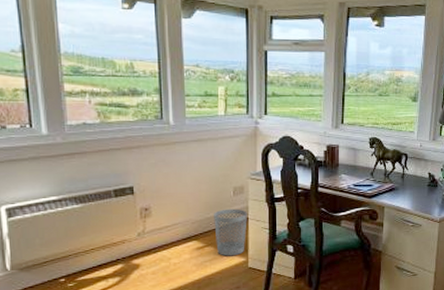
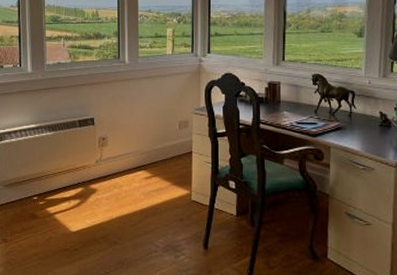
wastebasket: present [214,208,247,256] -> none [161,141,191,188]

